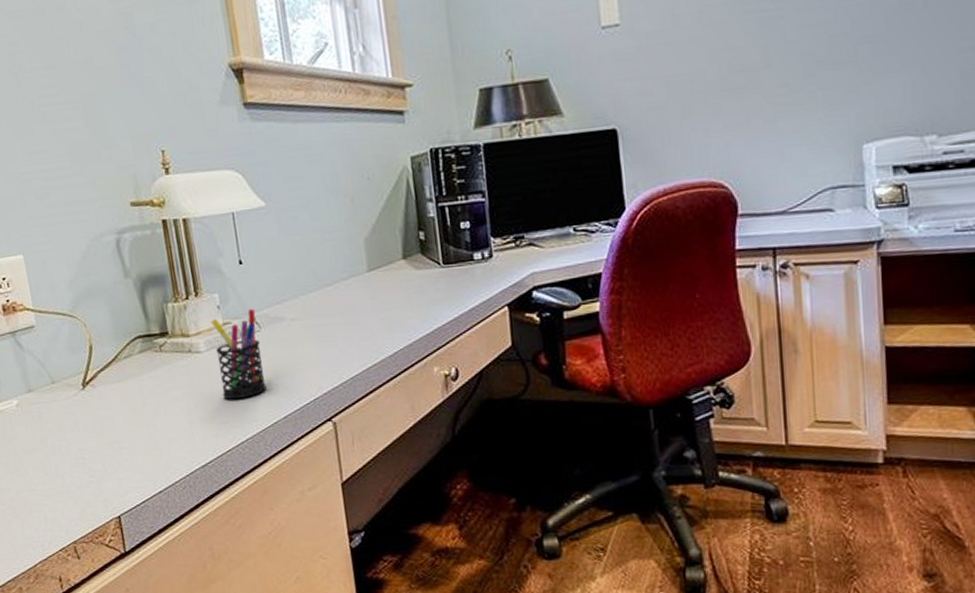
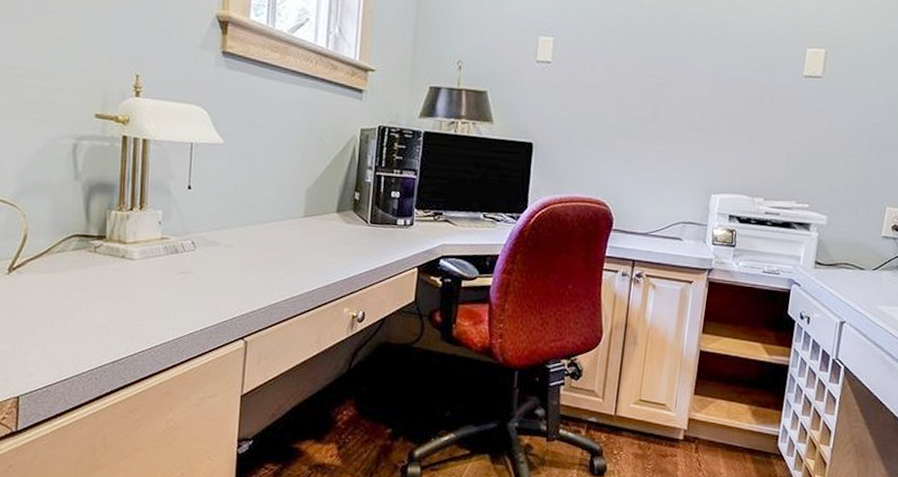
pen holder: present [211,308,267,400] -> none [147,229,194,308]

